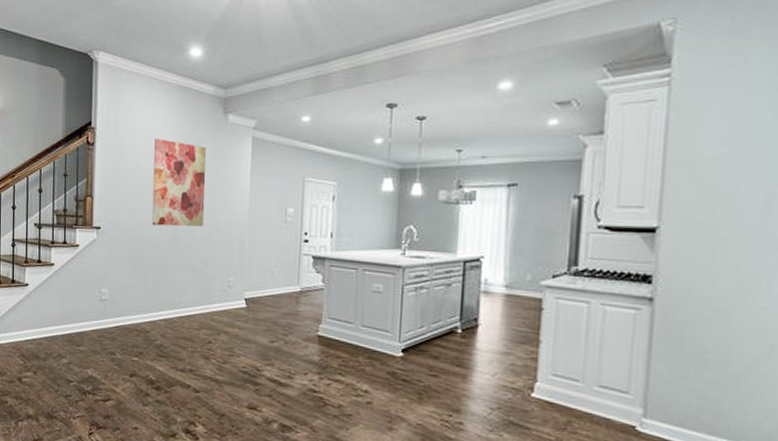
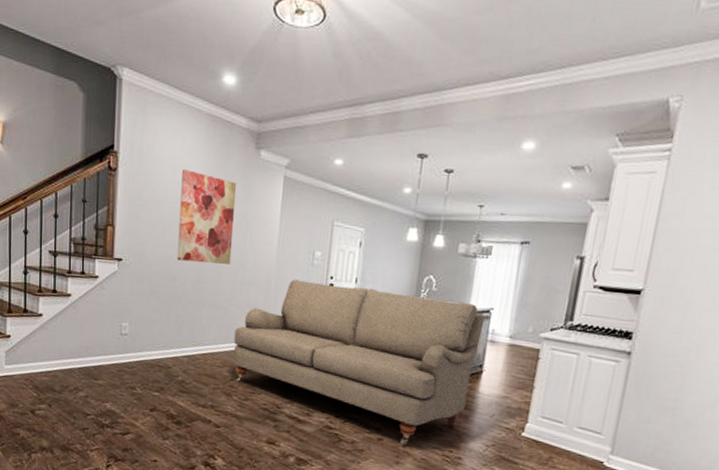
sofa: none [210,238,475,410] -> present [233,279,485,446]

